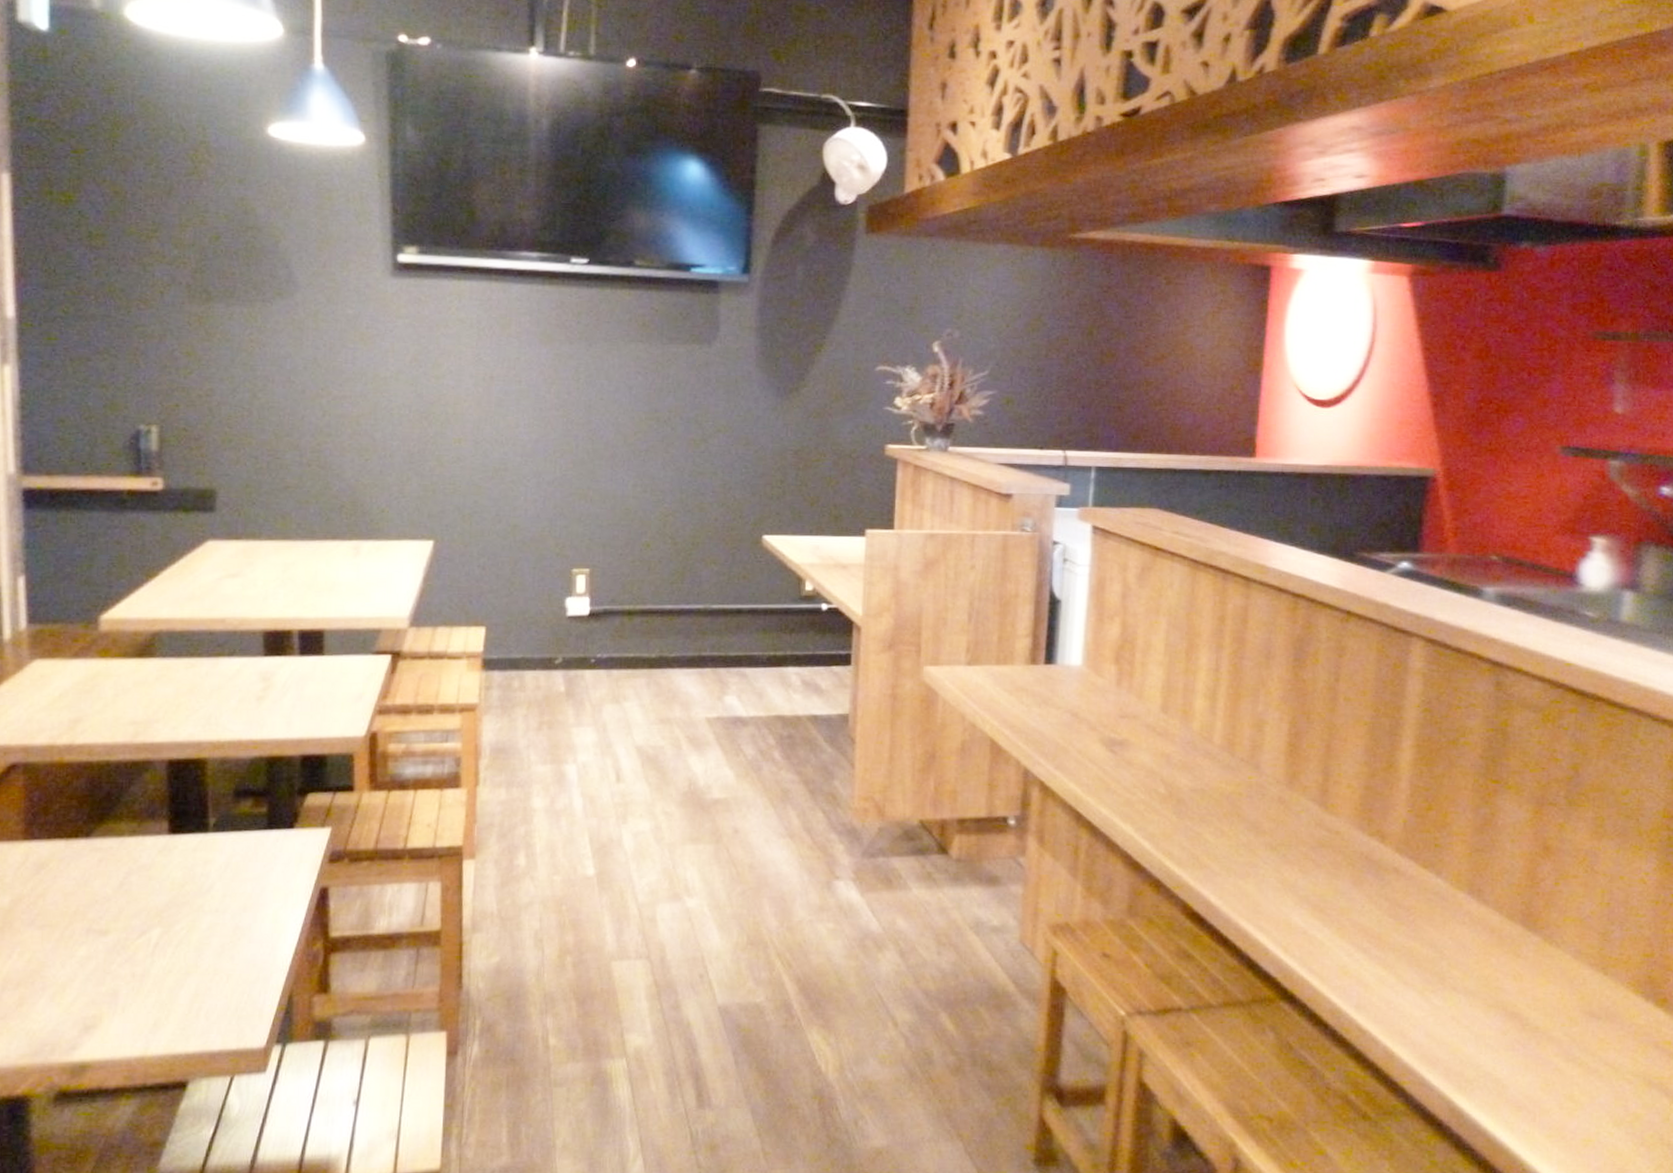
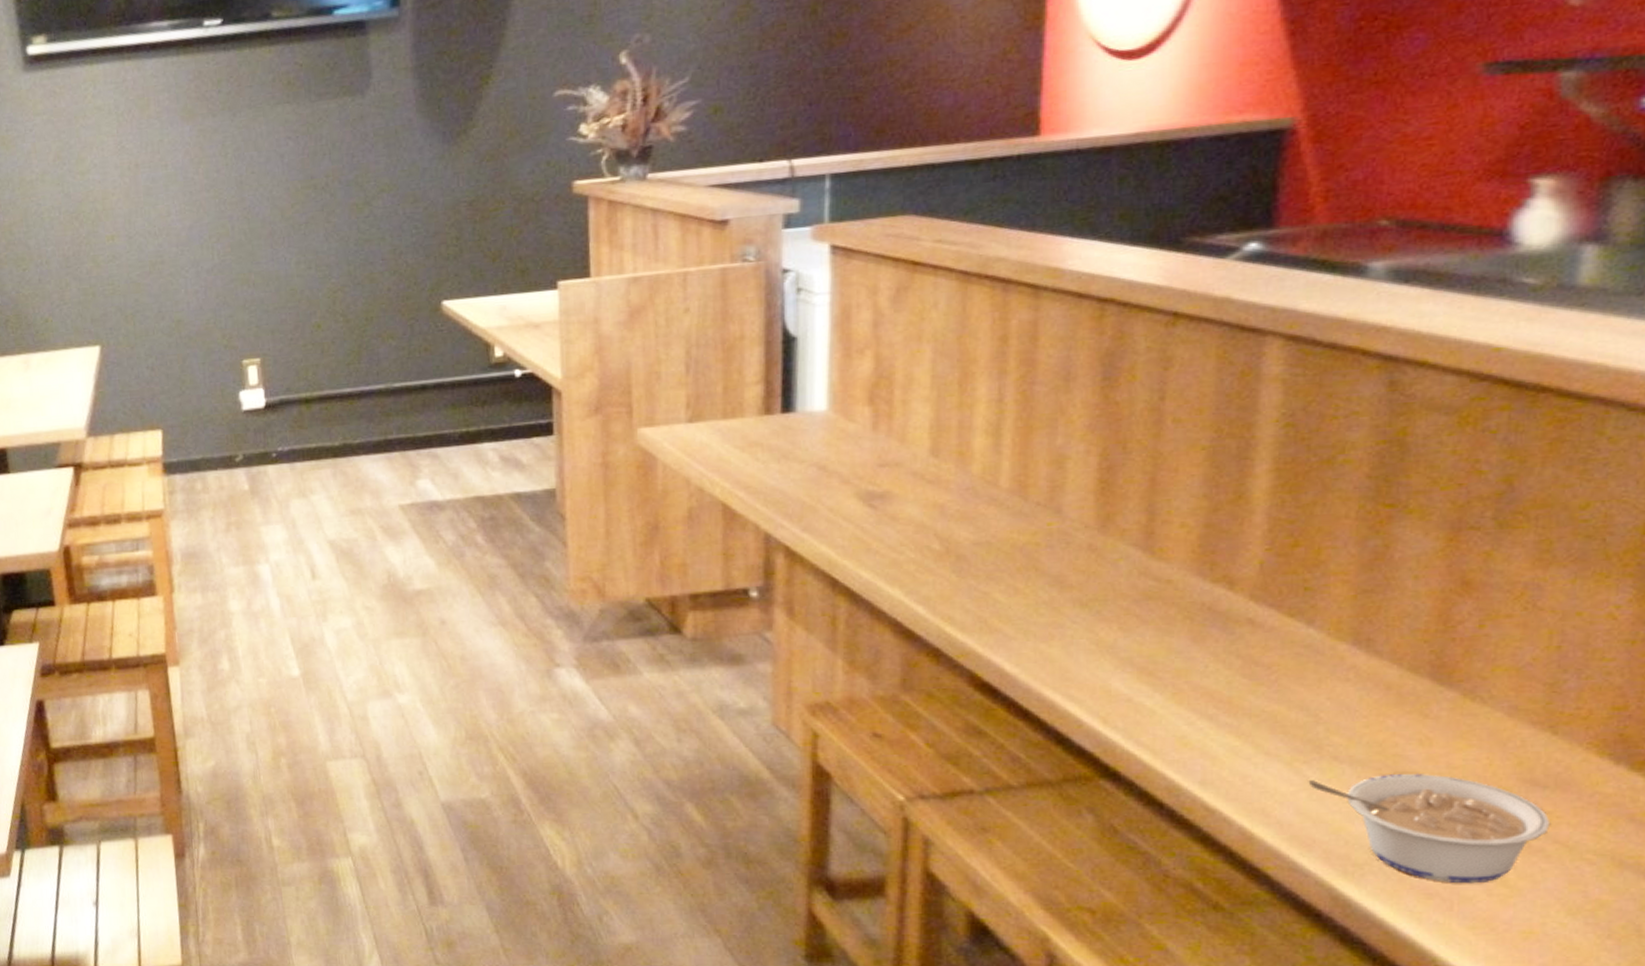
legume: none [1434,1003,1603,1098] -> present [1308,773,1551,884]

